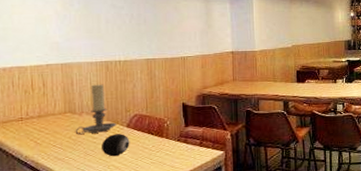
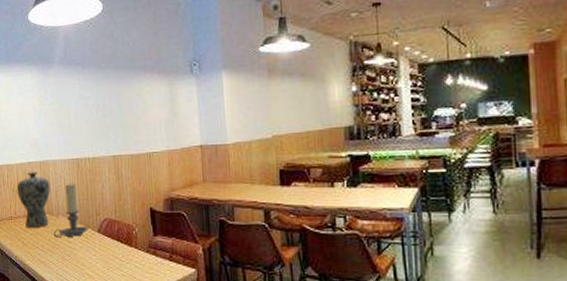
vase: none [30,74,73,128] -> present [16,172,51,228]
speaker: present [102,133,130,157] -> none [76,239,102,264]

